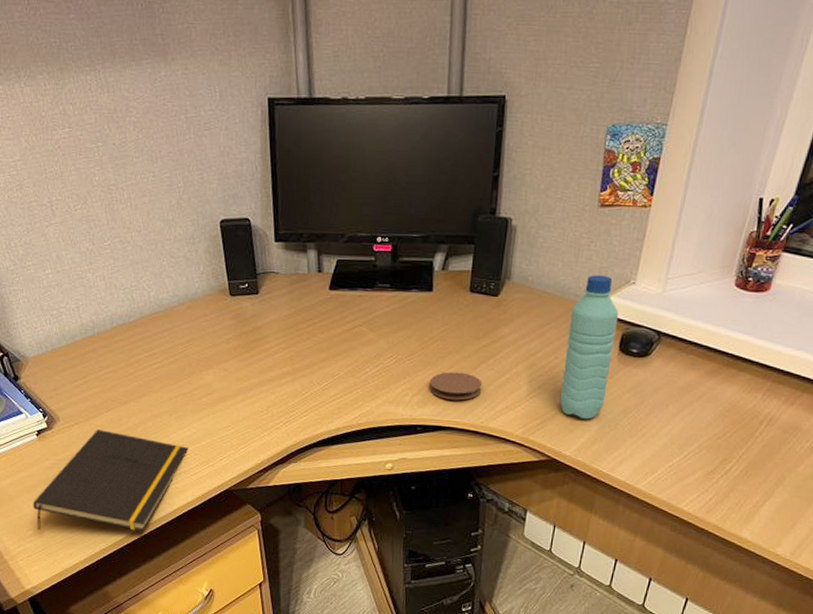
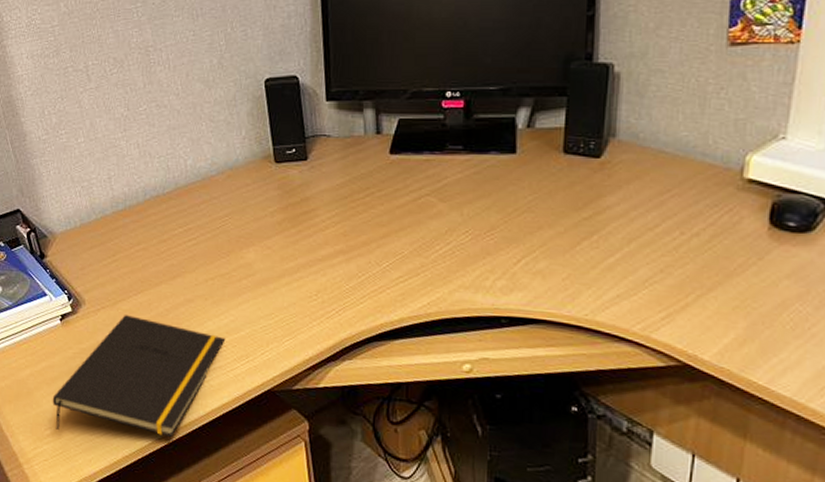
coaster: present [429,372,483,401] -> none [515,250,585,287]
water bottle: present [560,275,619,420] -> none [690,129,766,314]

